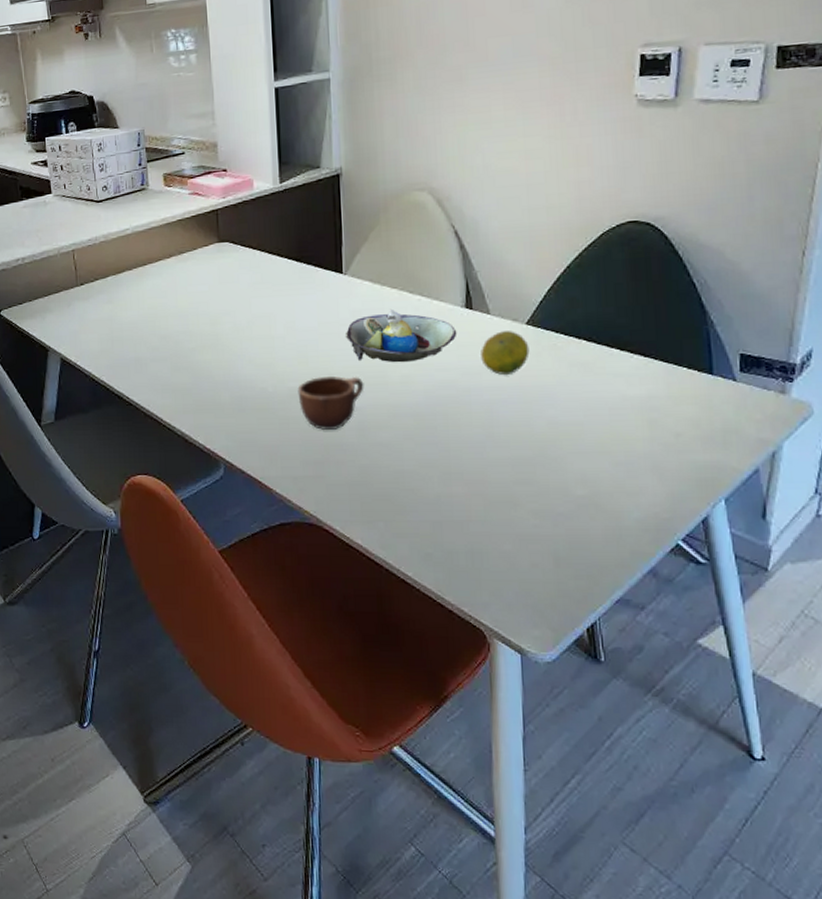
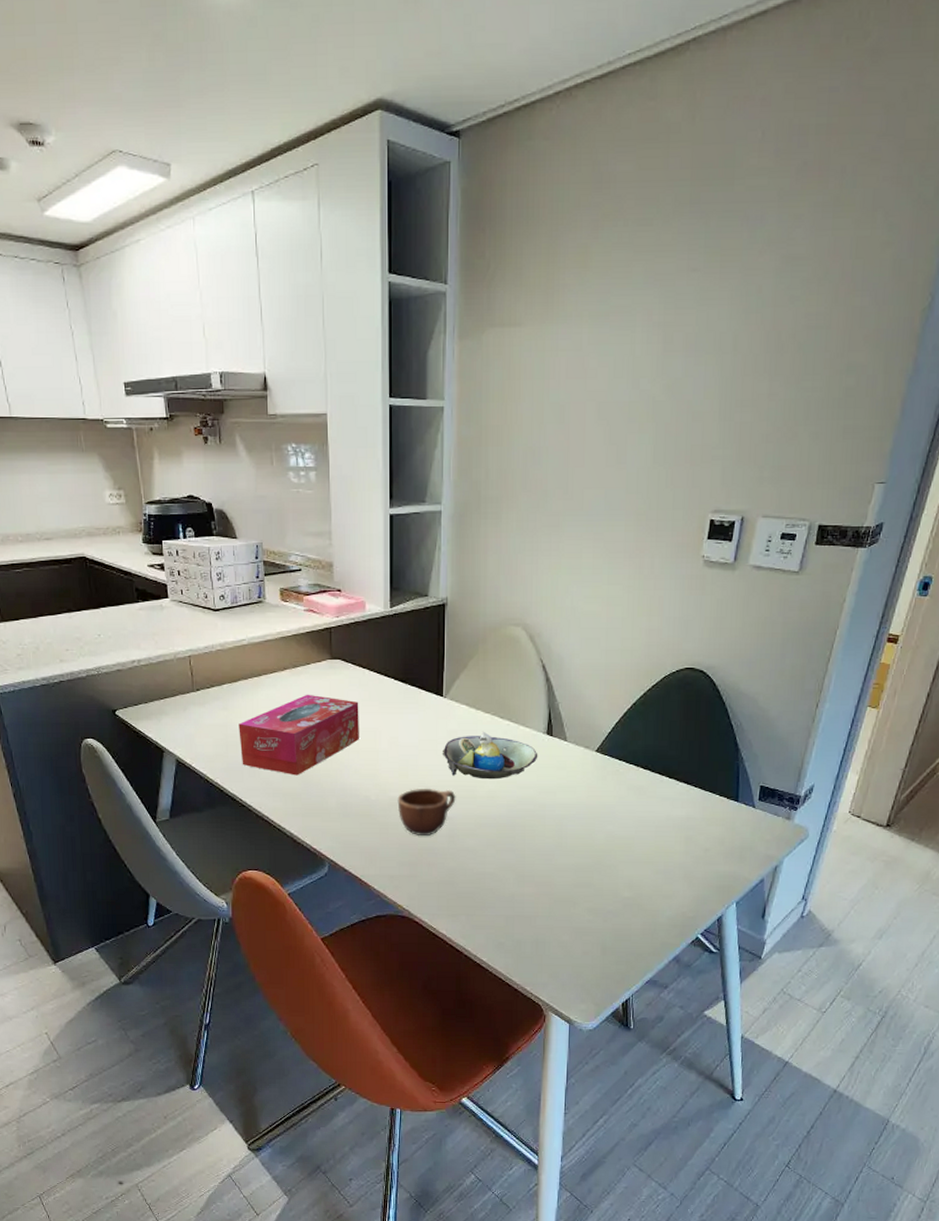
tissue box: none [124,280,252,369] -> present [238,694,359,776]
fruit: present [481,331,530,375] -> none [556,756,597,794]

